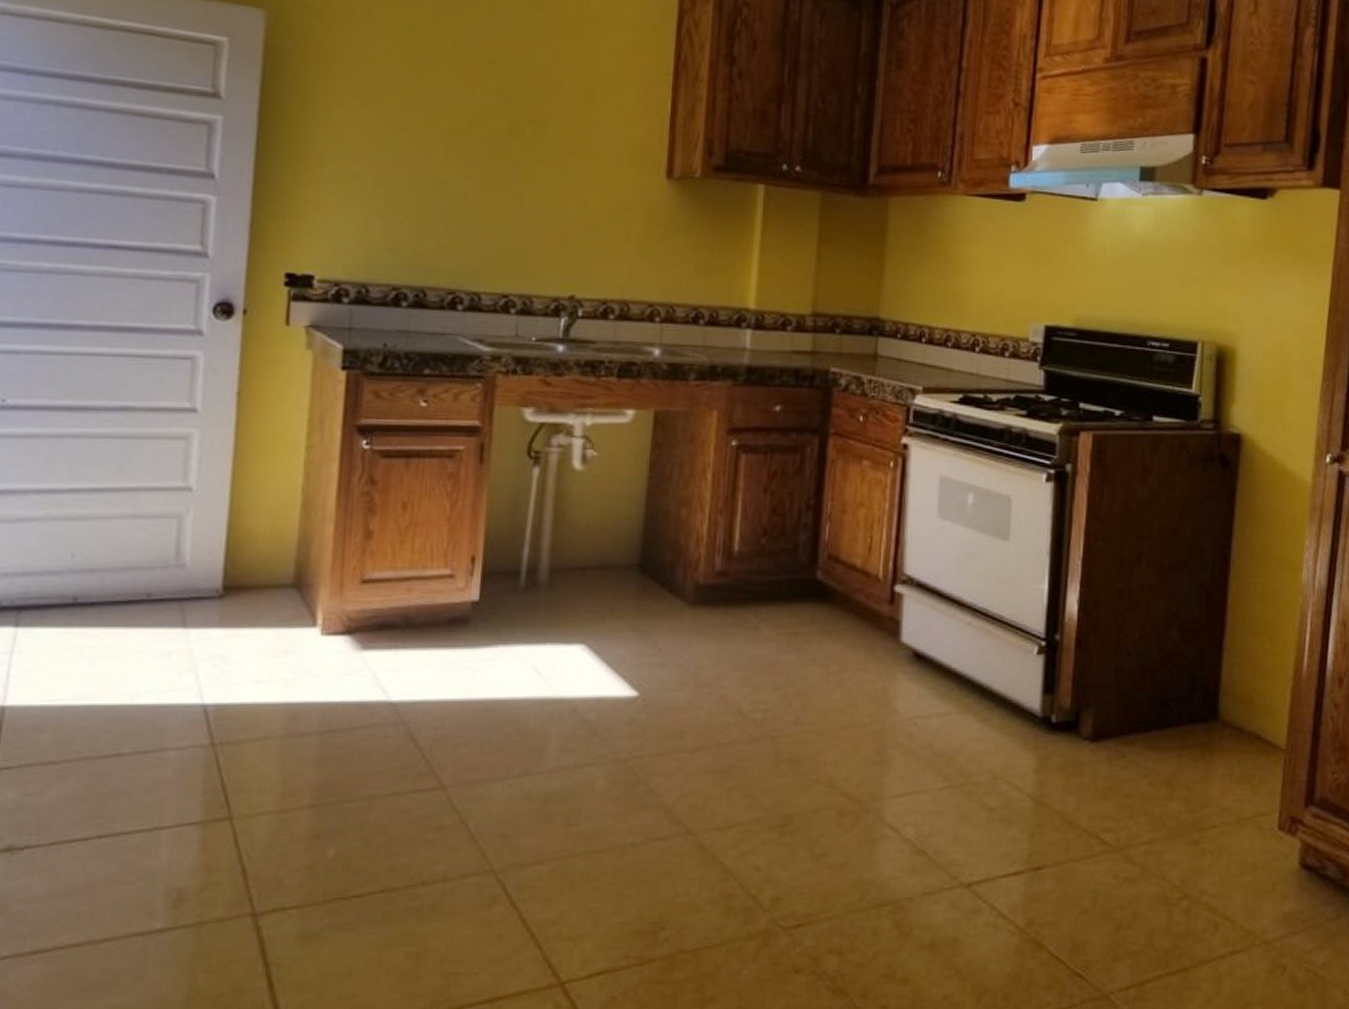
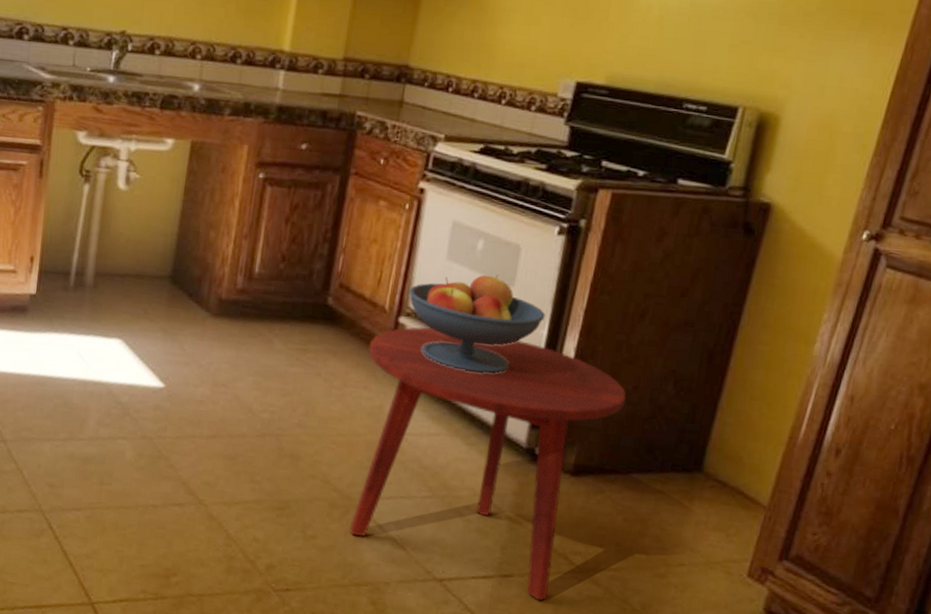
side table: none [862,593,1134,893] -> present [349,326,627,601]
fruit bowl: none [902,529,1044,638] -> present [409,274,546,374]

